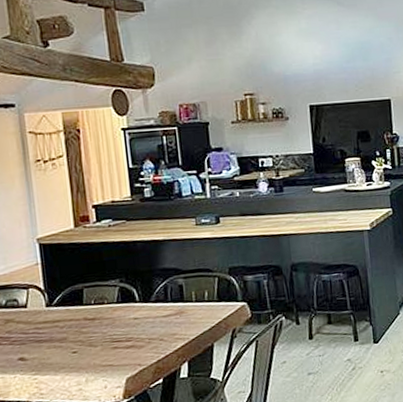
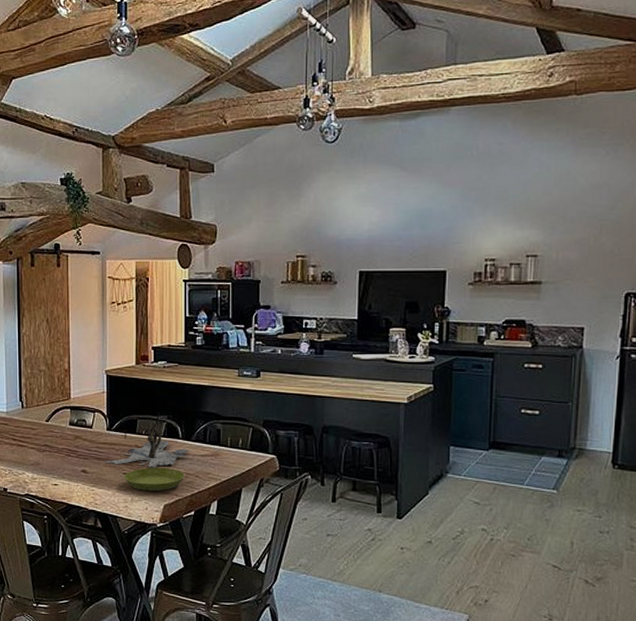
plant: none [46,277,152,345] -> present [104,413,191,468]
saucer: none [73,336,147,368] -> present [124,467,185,491]

